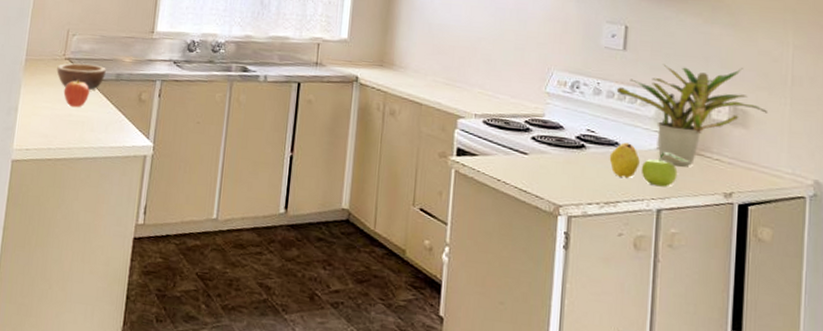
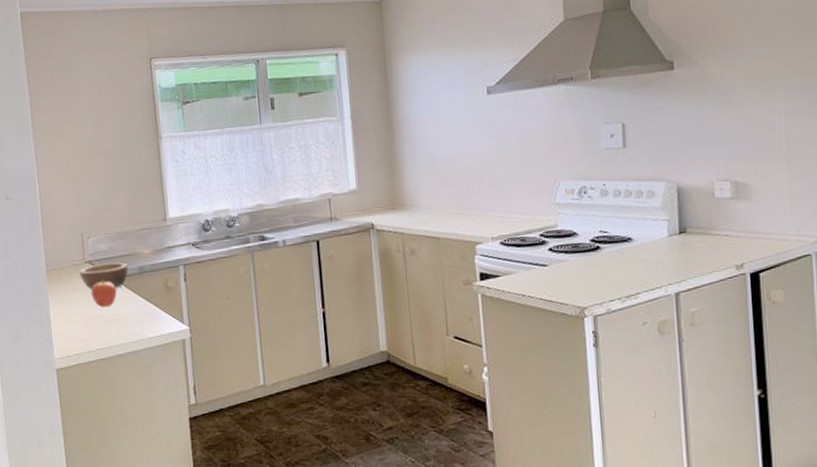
fruit: present [609,142,640,178] -> none [624,236,654,270]
potted plant: present [616,64,768,167] -> none [622,143,768,249]
fruit: present [641,152,690,187] -> none [655,237,701,272]

